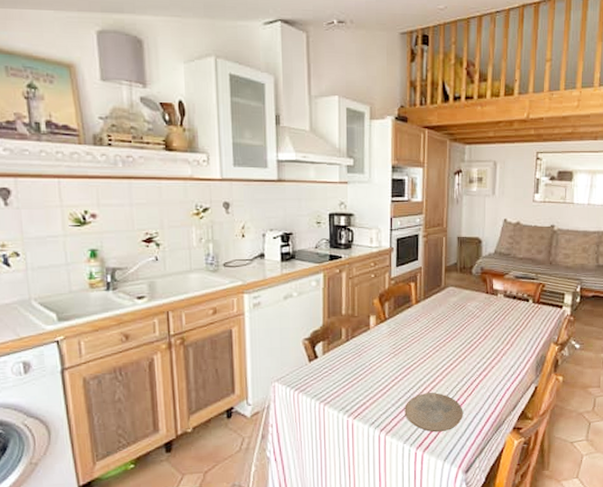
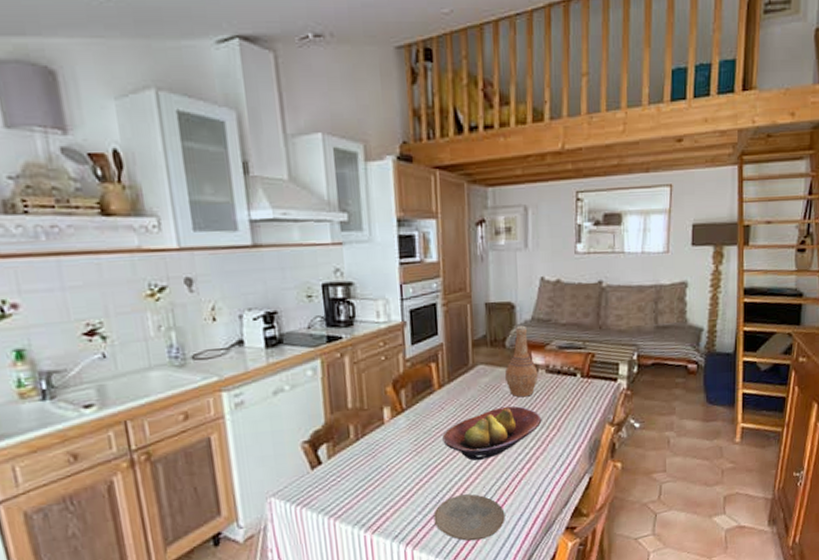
fruit bowl: none [416,322,498,365] -> present [442,406,542,461]
vase: none [469,257,498,316] -> present [504,325,539,398]

